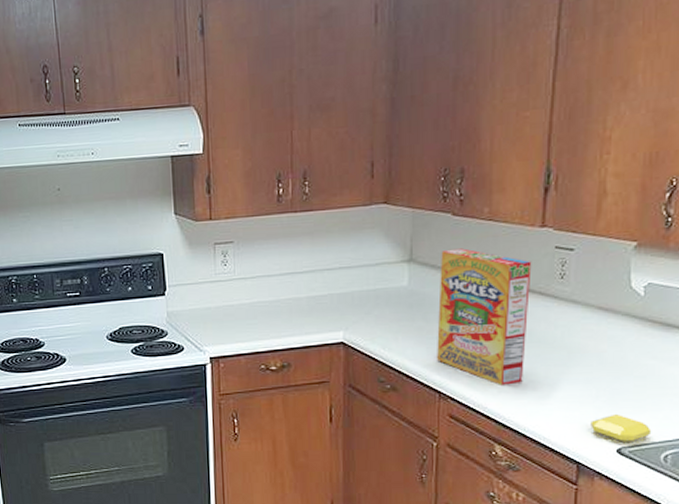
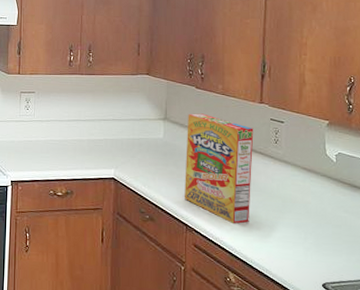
soap bar: present [590,413,652,442] -> none [301,254,348,279]

